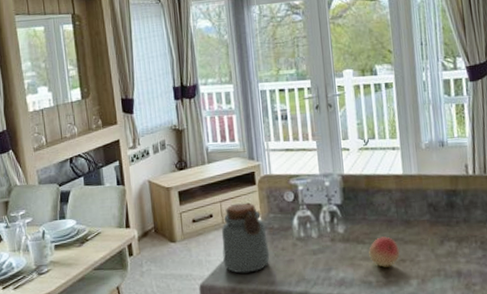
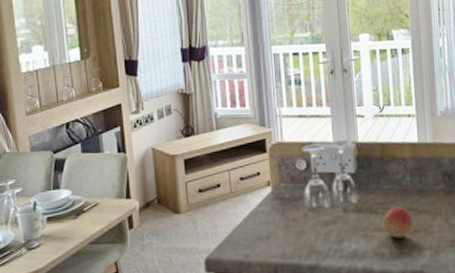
jar: present [221,203,270,274] -> none [229,172,280,247]

